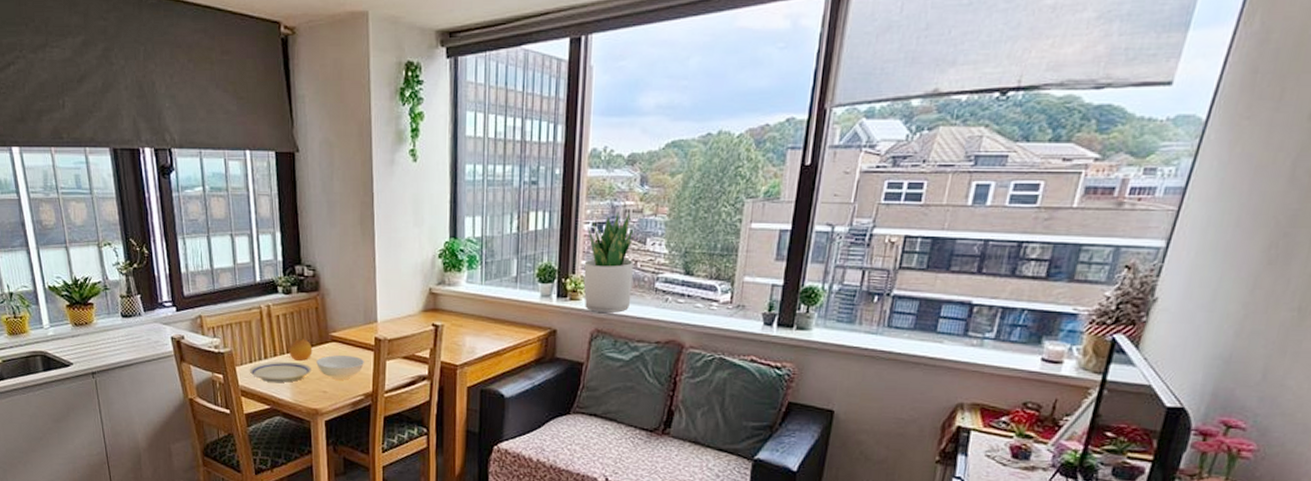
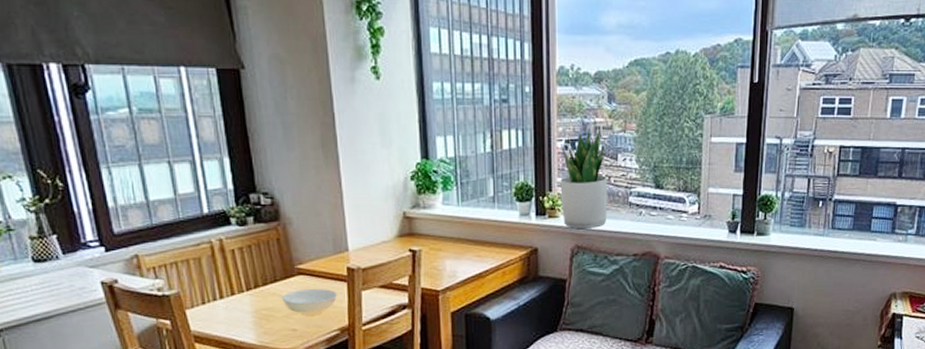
plate: present [249,361,311,383] -> none [202,299,277,324]
fruit: present [289,337,313,361] -> none [249,273,277,298]

